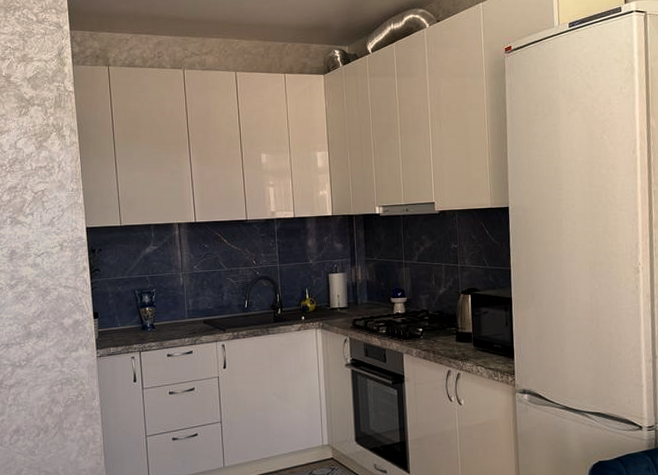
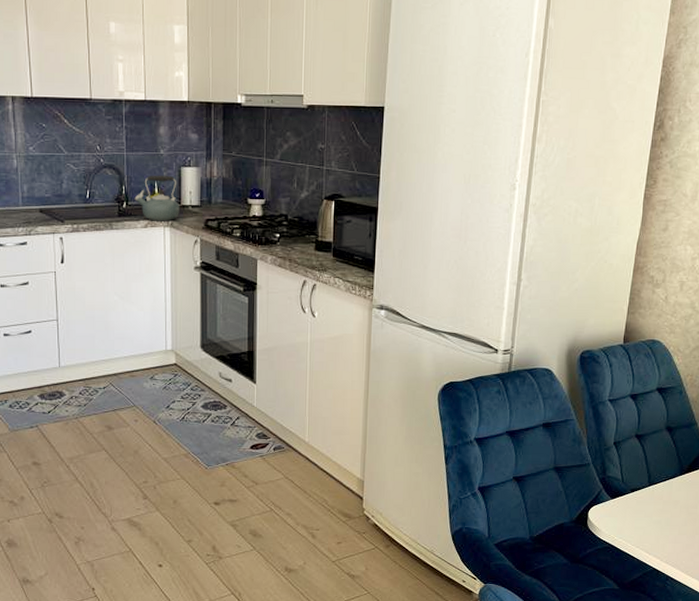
kettle: none [288,282,329,324] -> present [134,175,179,222]

